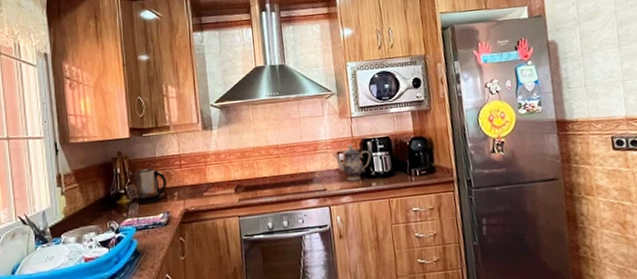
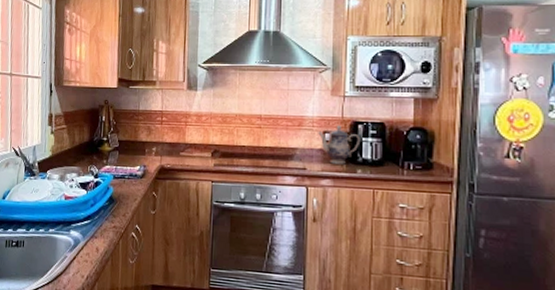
kettle: present [133,168,167,205] -> none [116,120,147,155]

